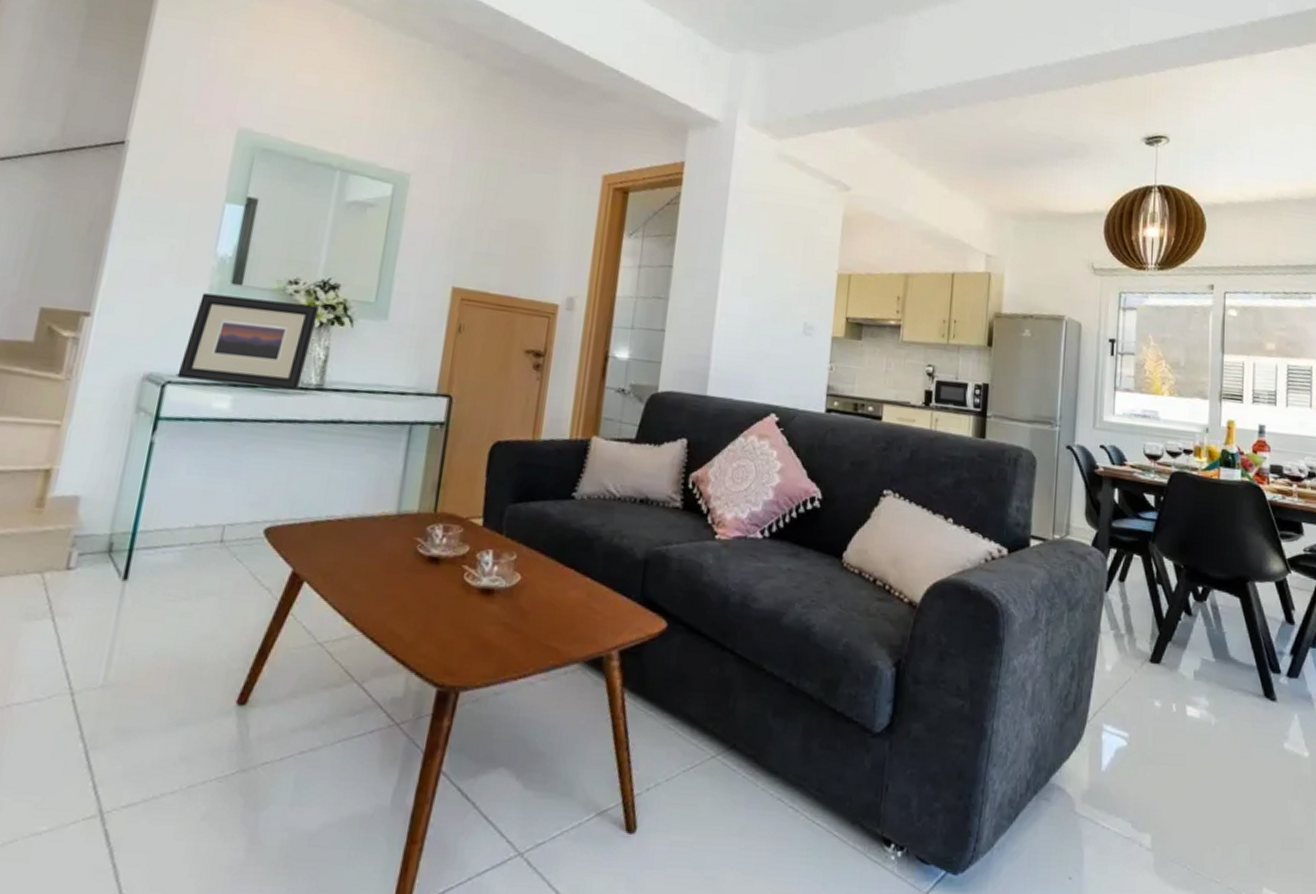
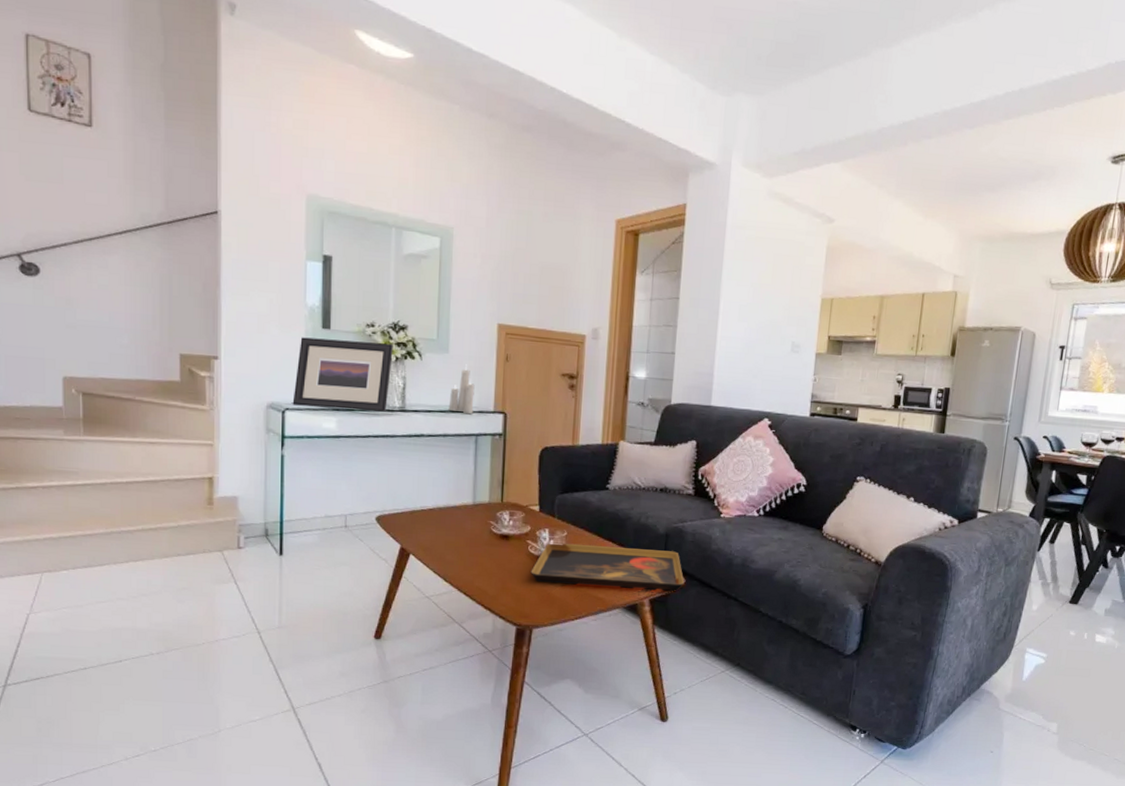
candle: none [379,334,416,397] -> present [448,364,475,415]
decorative tray: none [464,568,667,639] -> present [530,542,685,591]

